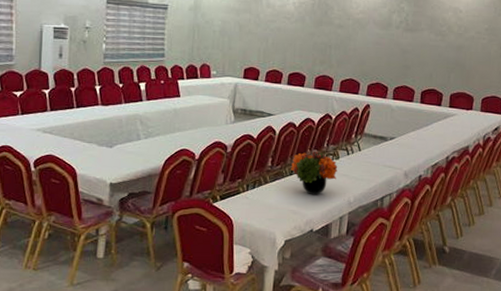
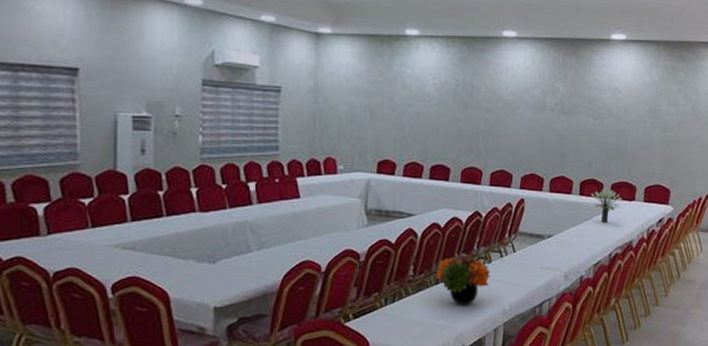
flower arrangement: none [431,98,460,129] -> present [592,189,622,223]

